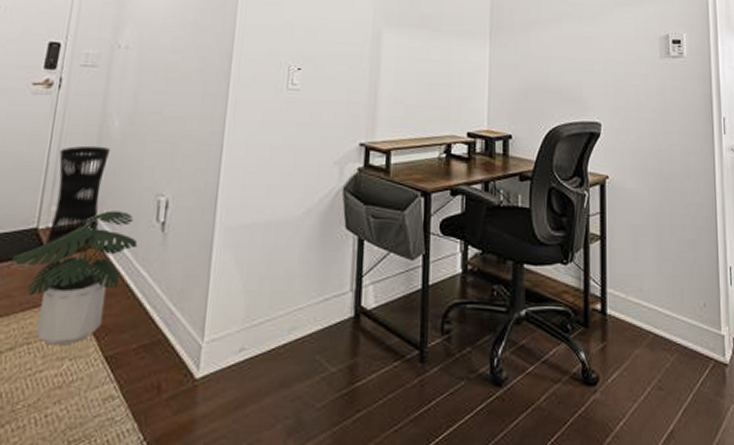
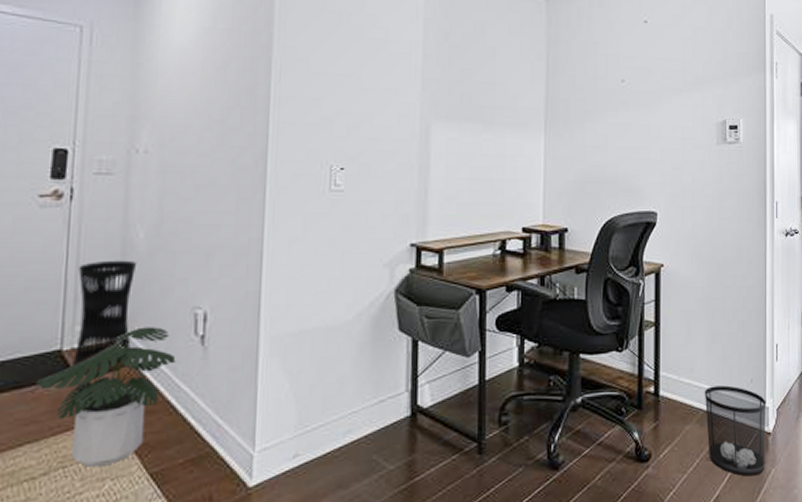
waste bin: none [654,308,723,411] -> present [704,385,766,477]

